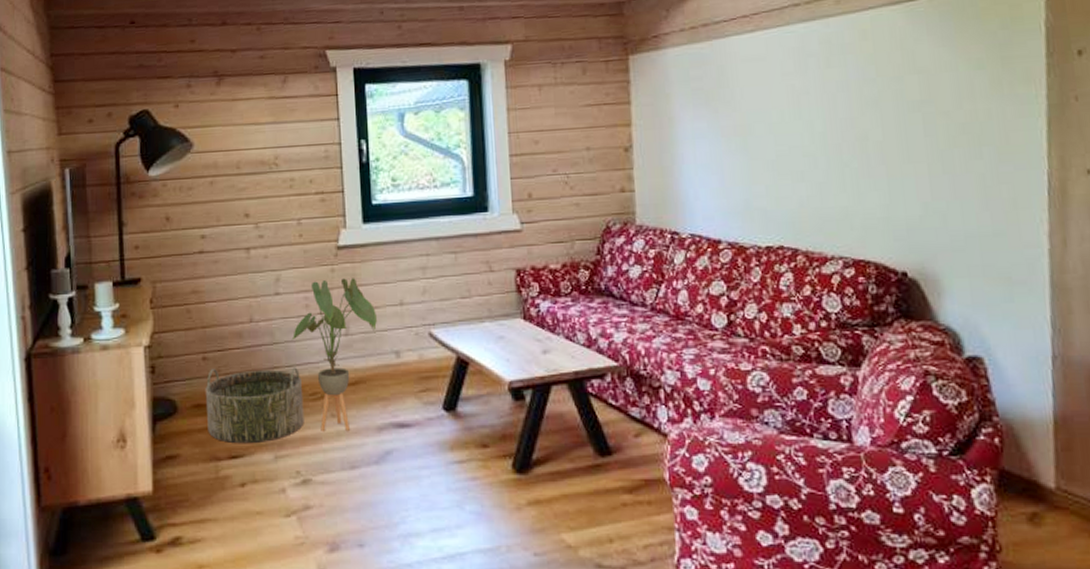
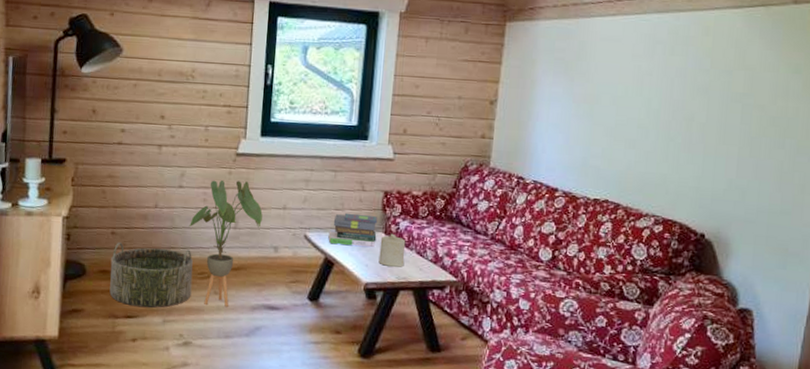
books: none [457,300,515,340] -> present [328,213,378,247]
candle: none [519,318,552,358] -> present [378,233,406,267]

